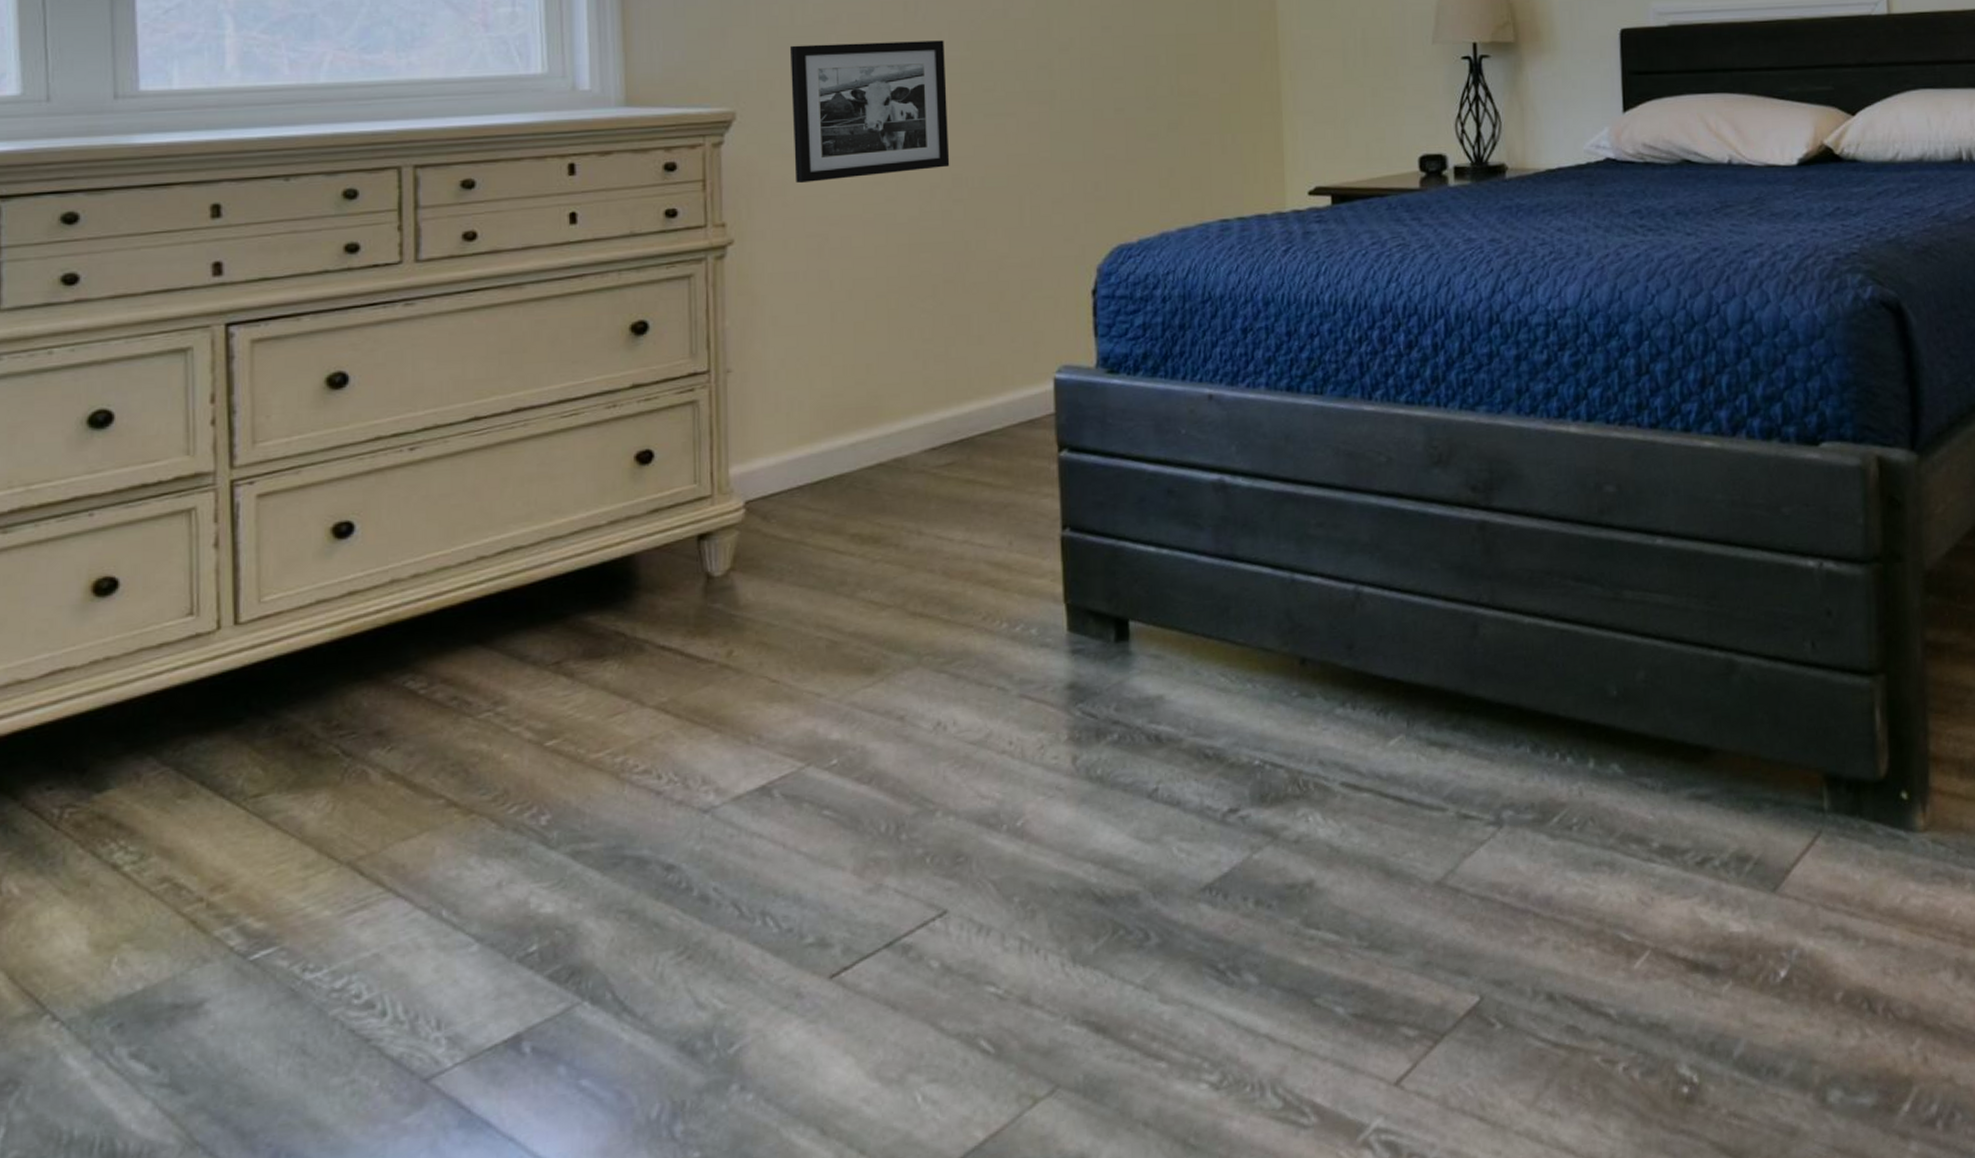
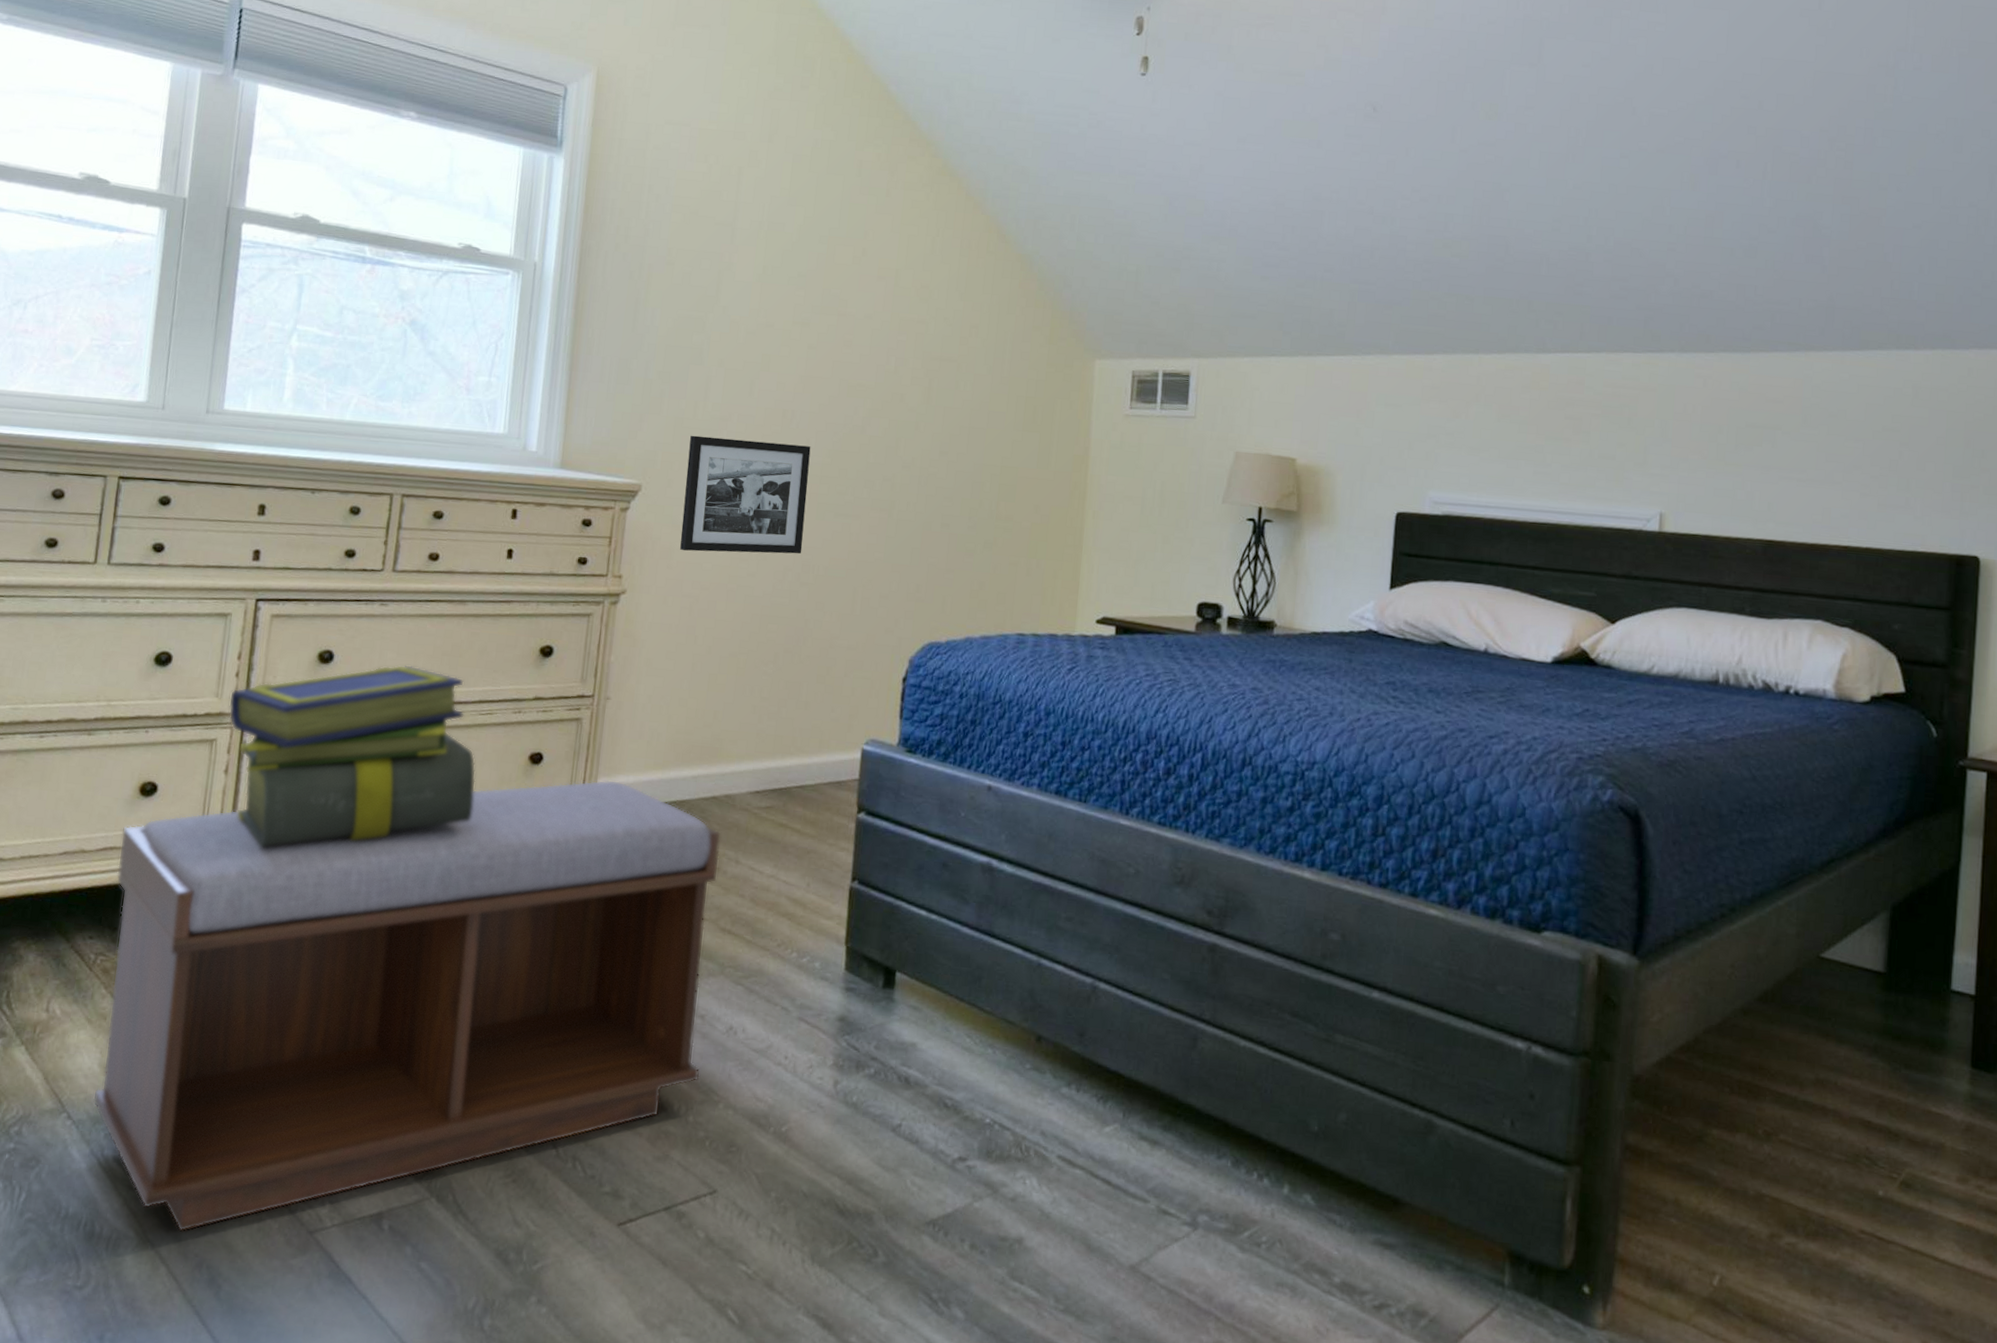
bench: none [74,466,908,1122] -> present [93,780,721,1232]
stack of books: none [206,372,570,630] -> present [228,664,476,847]

